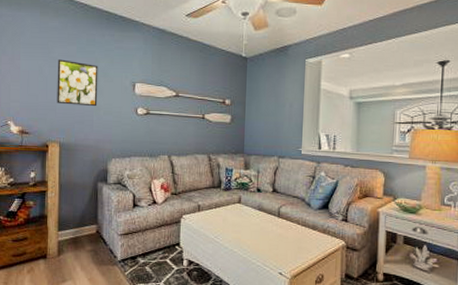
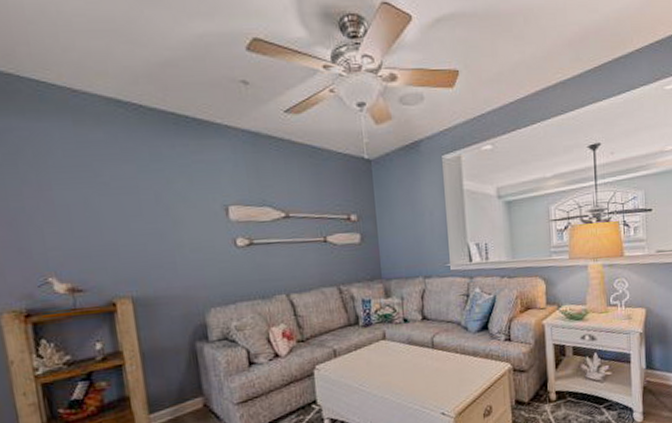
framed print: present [57,59,98,107] -> none [110,184,179,245]

